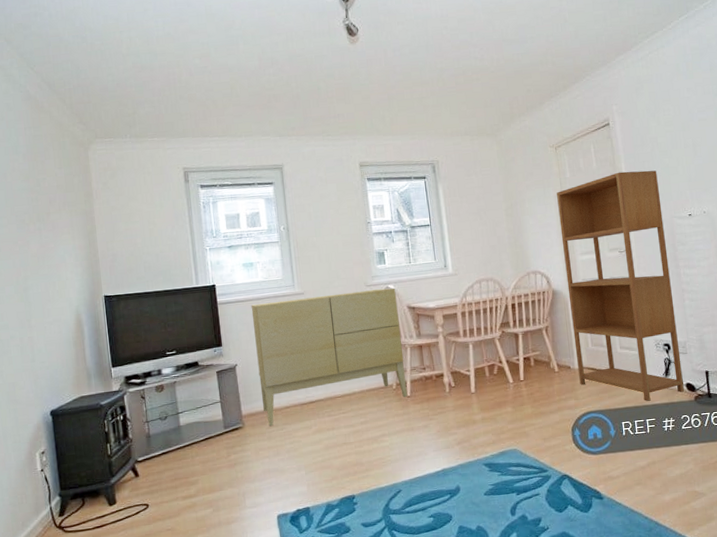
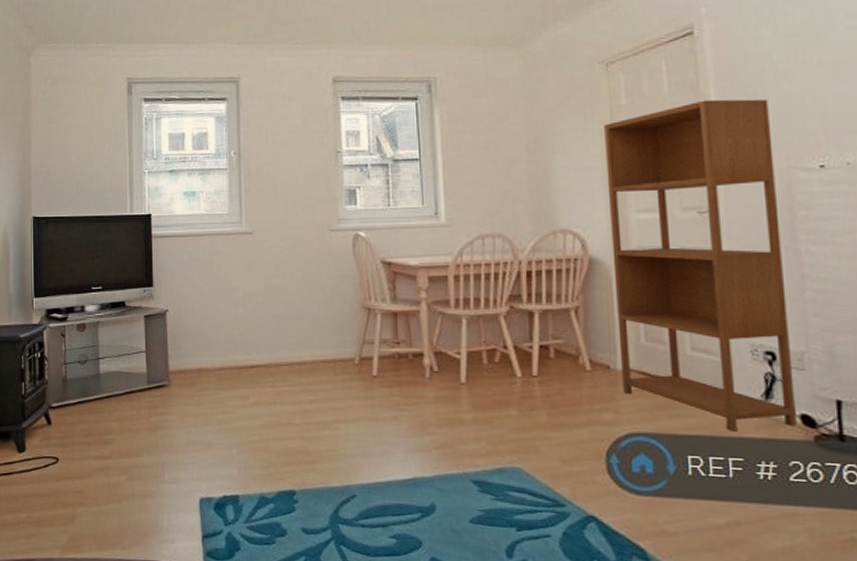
sideboard: present [251,288,408,426] -> none [189,236,374,388]

